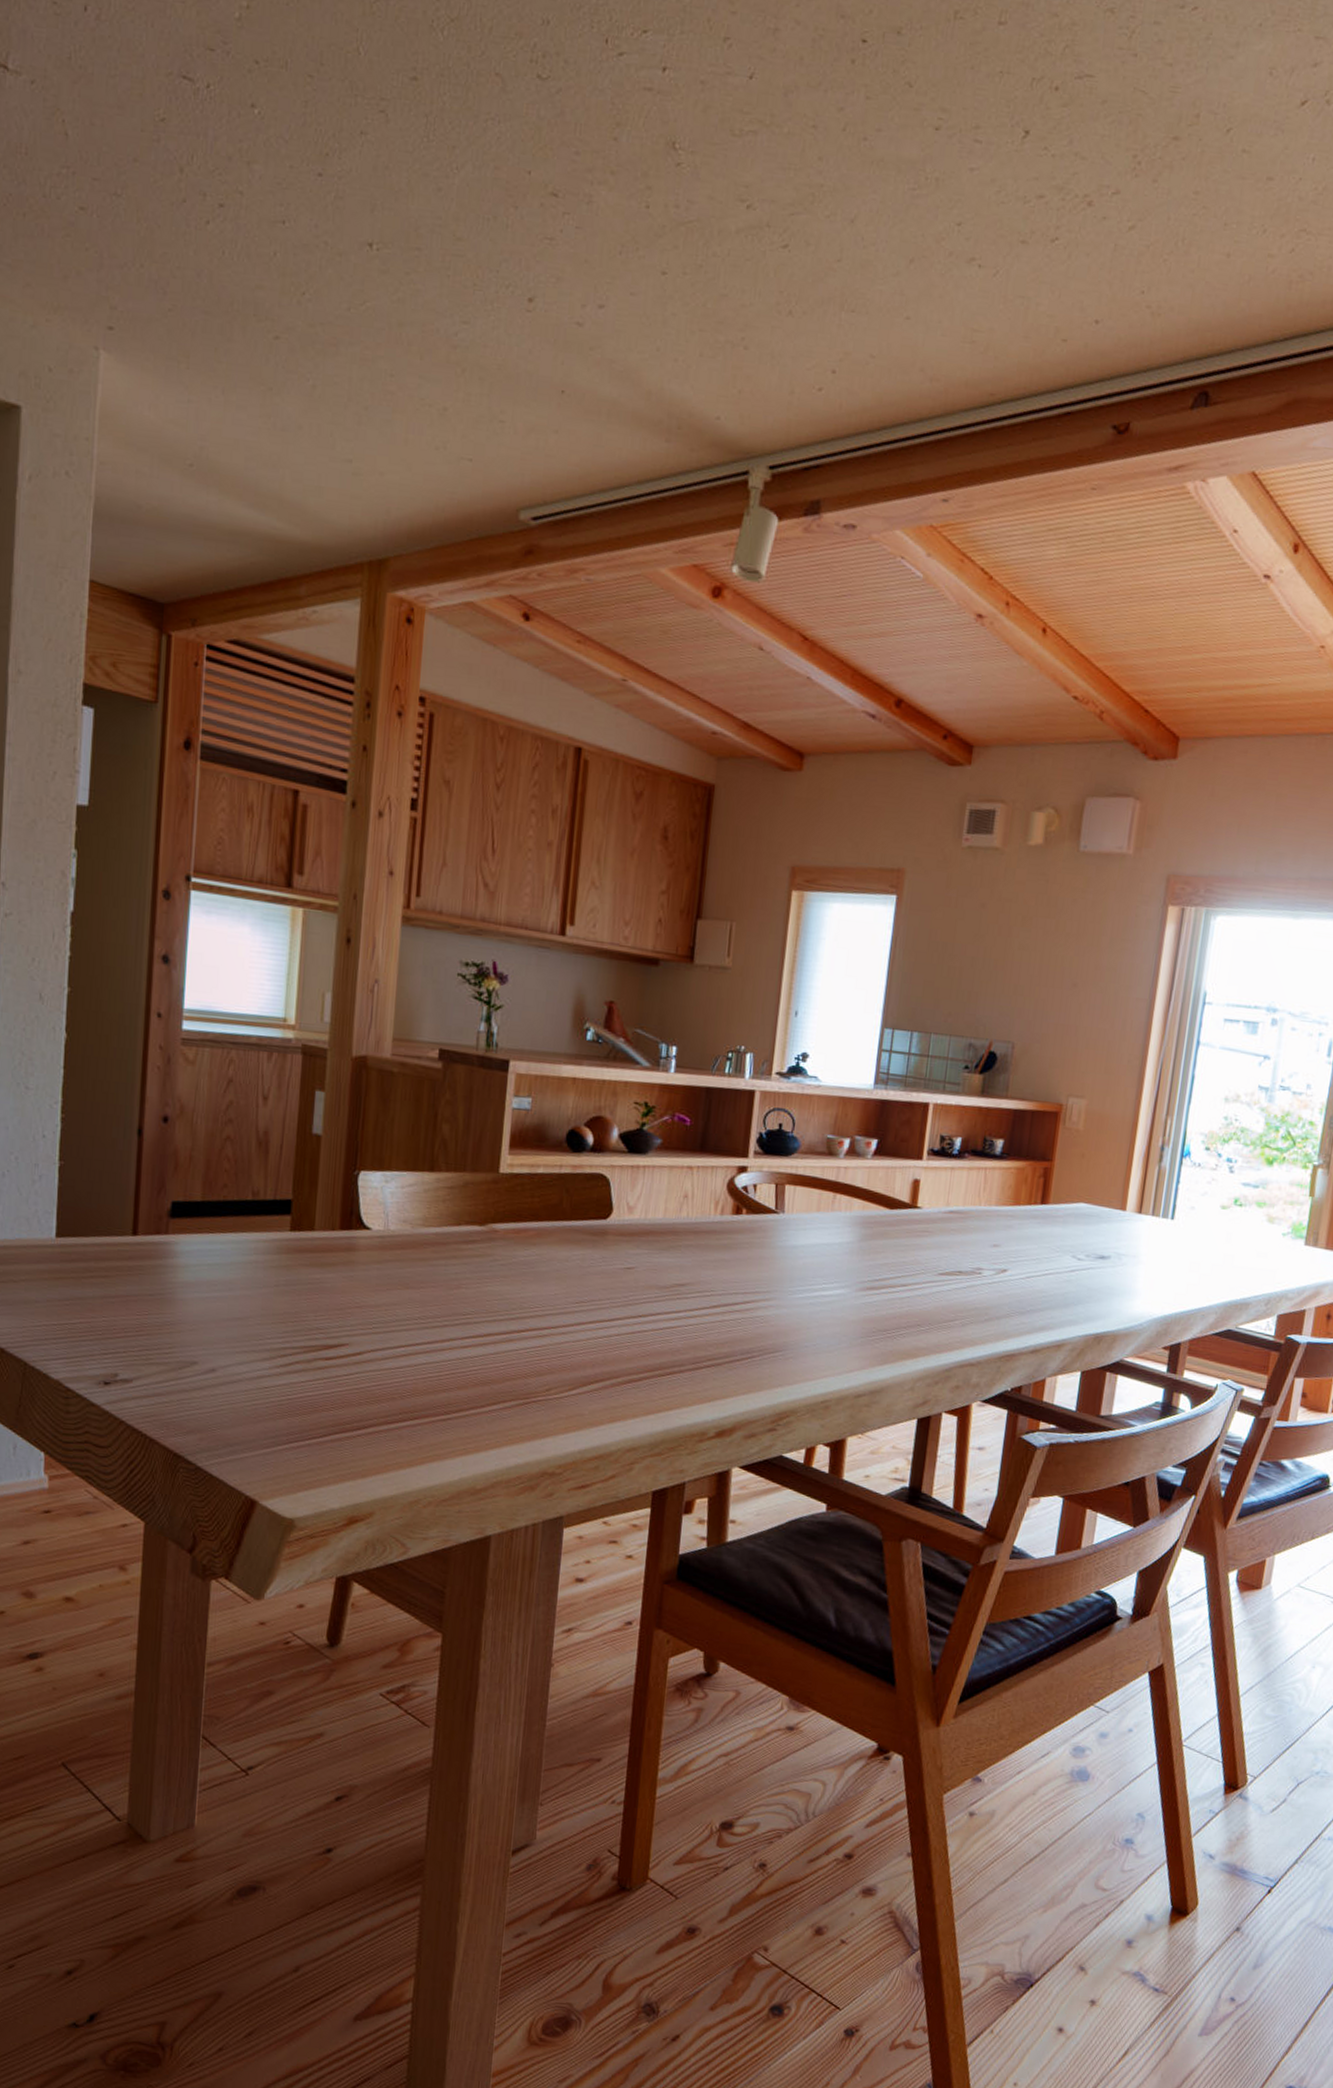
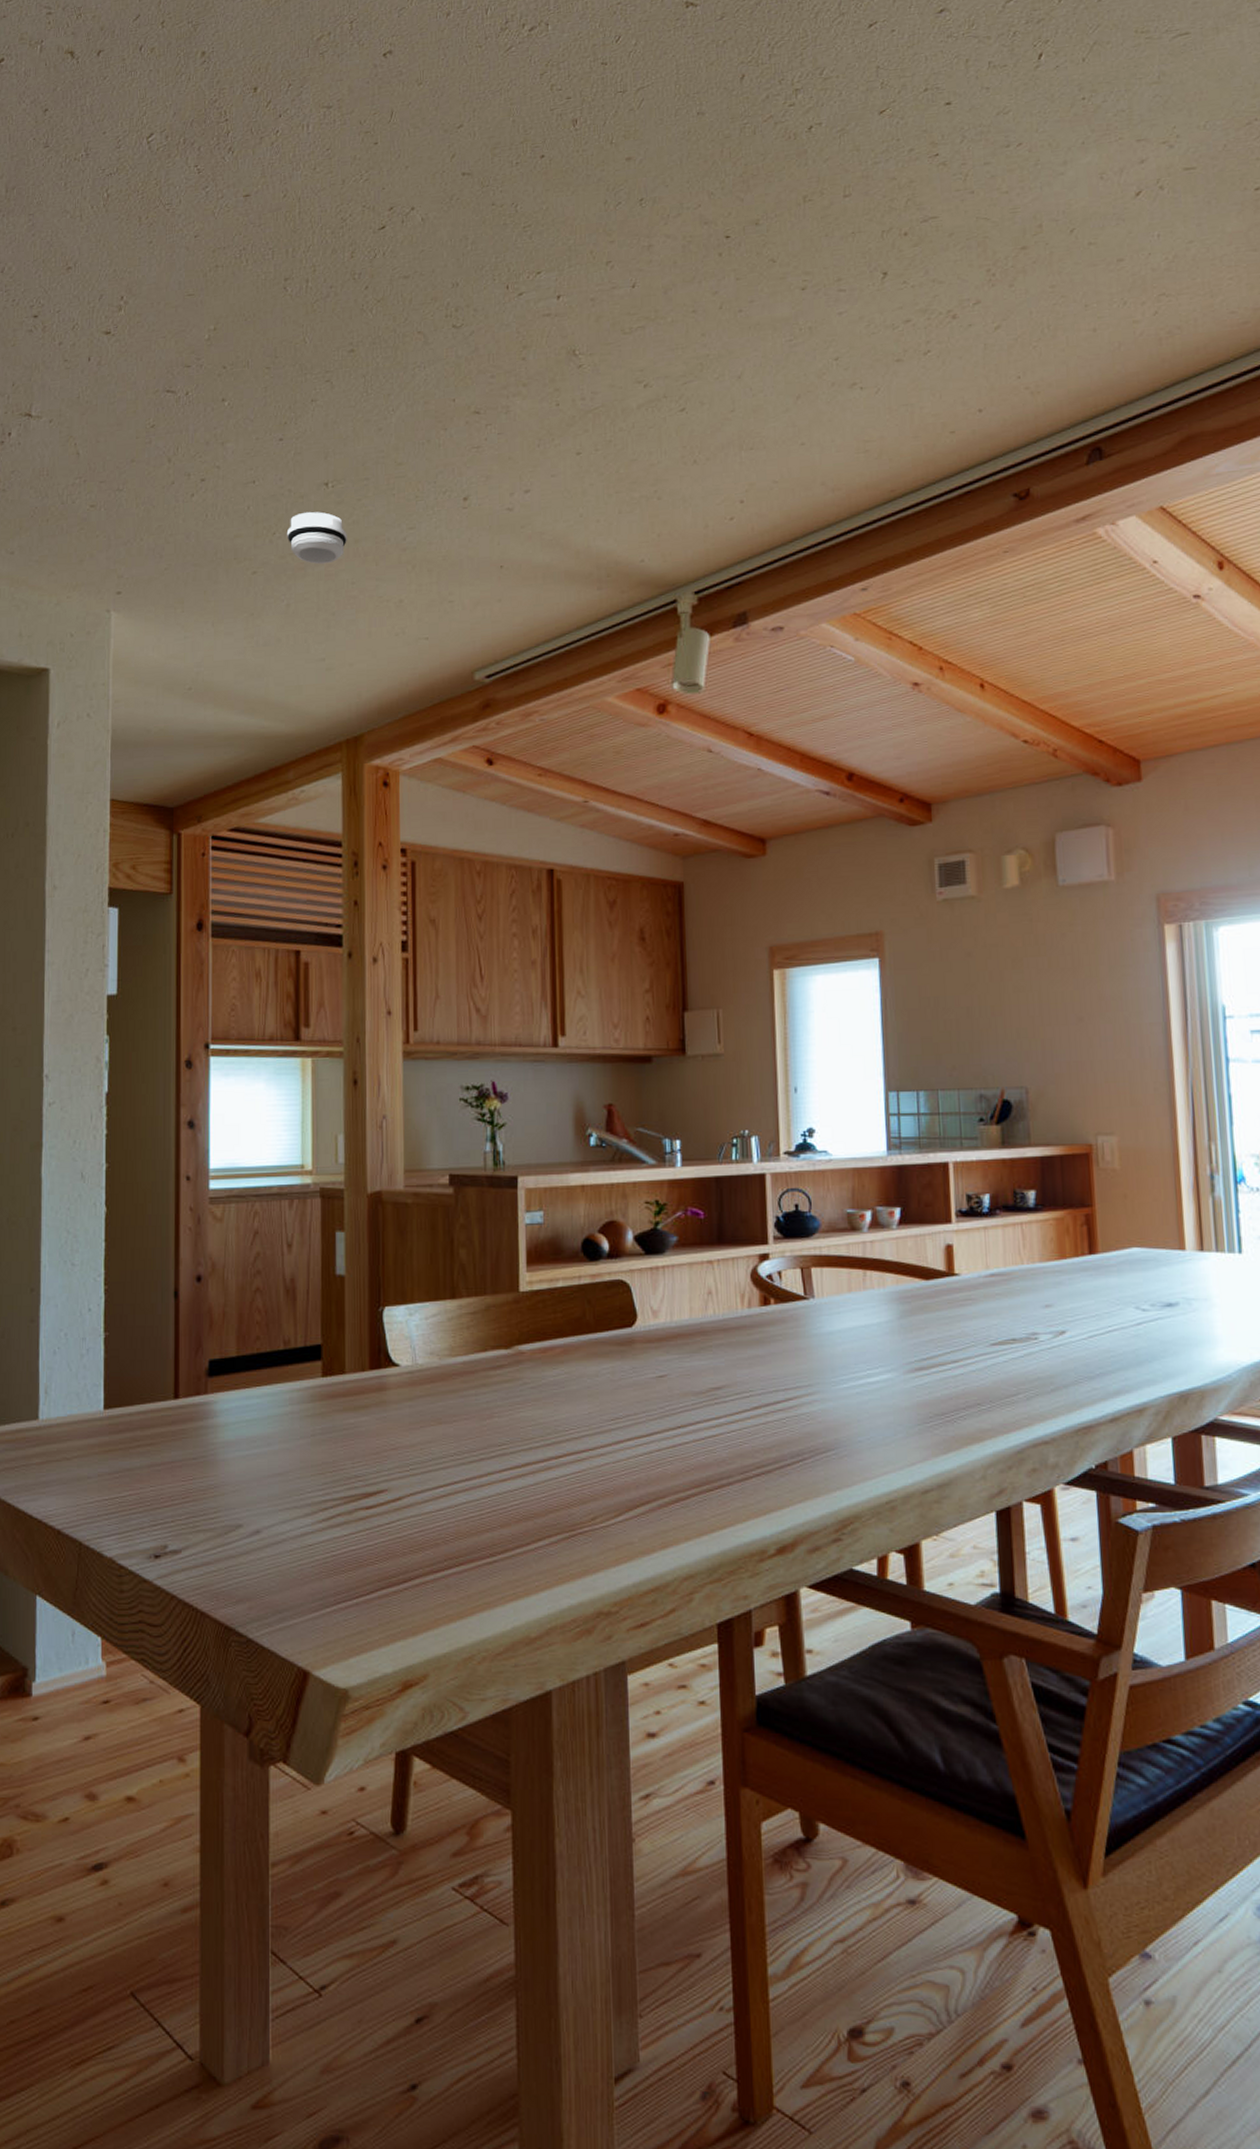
smoke detector: none [318,274,390,346] -> present [286,511,347,565]

